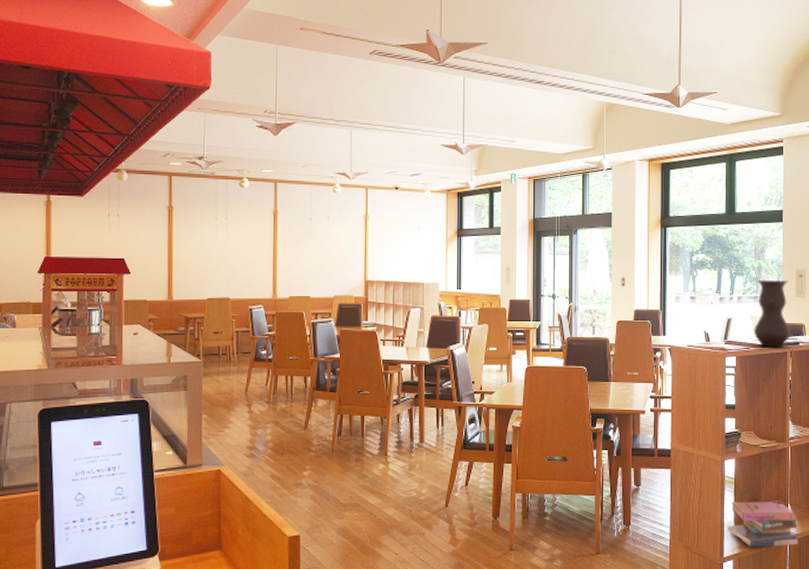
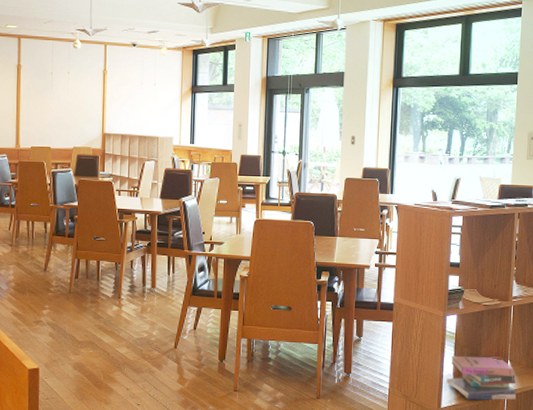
vase: present [754,279,791,348] -> none [482,141,520,209]

